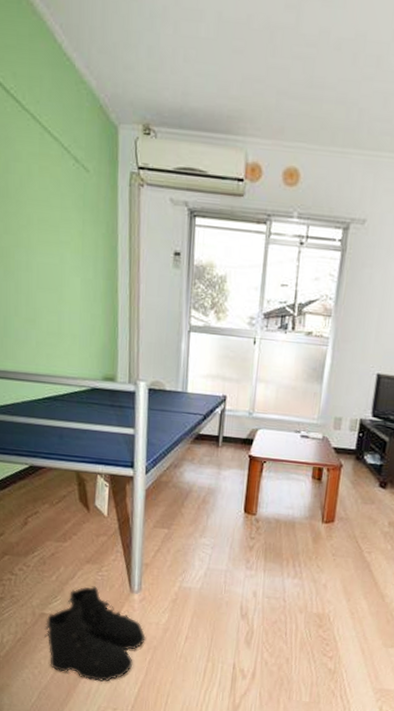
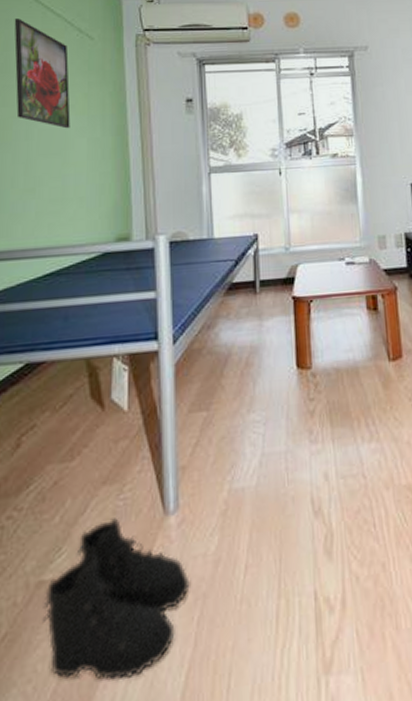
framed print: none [13,137,66,266] -> present [14,19,71,129]

